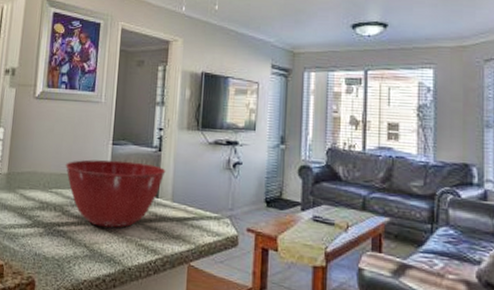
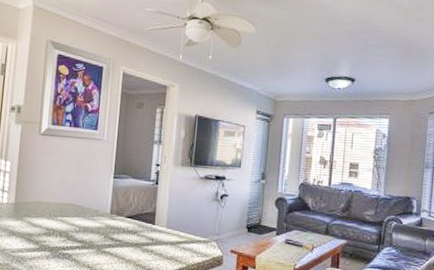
mixing bowl: present [66,159,166,228] -> none [70,191,162,251]

